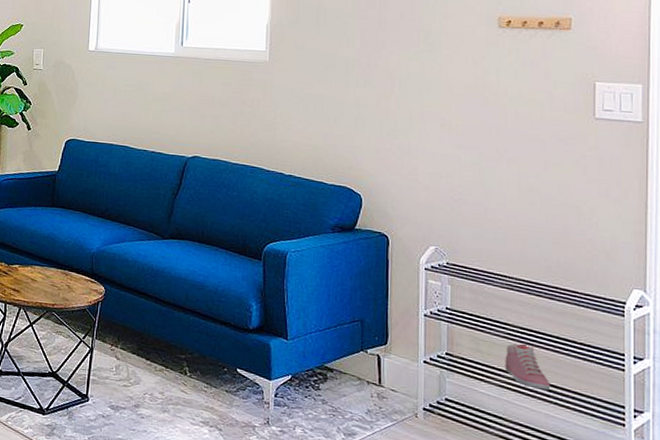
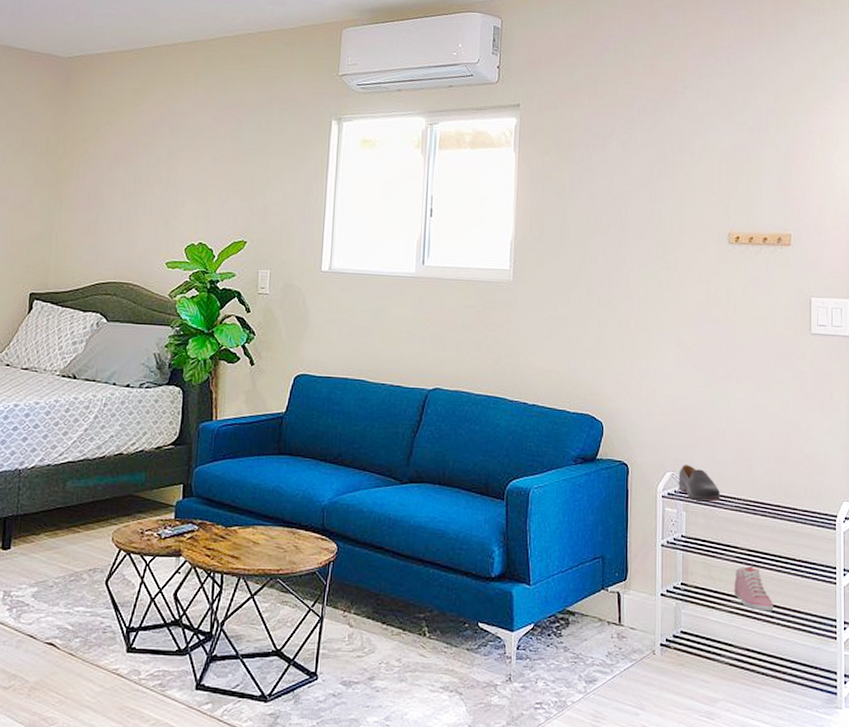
loafer: none [443,240,490,279] -> present [678,465,721,502]

